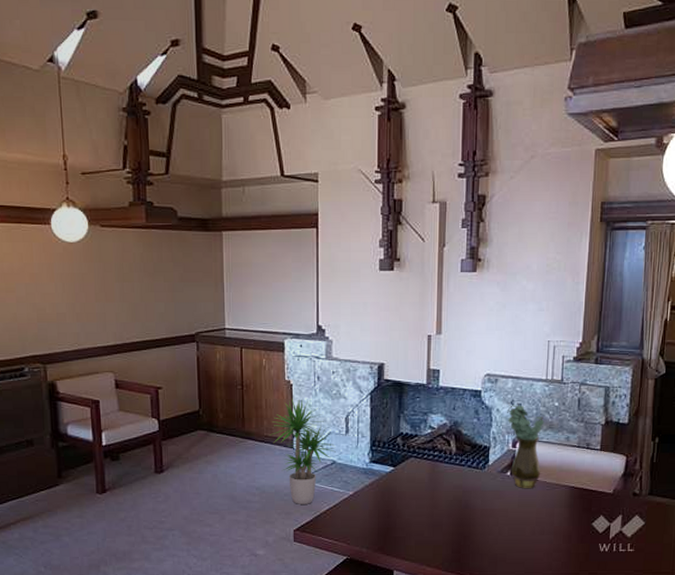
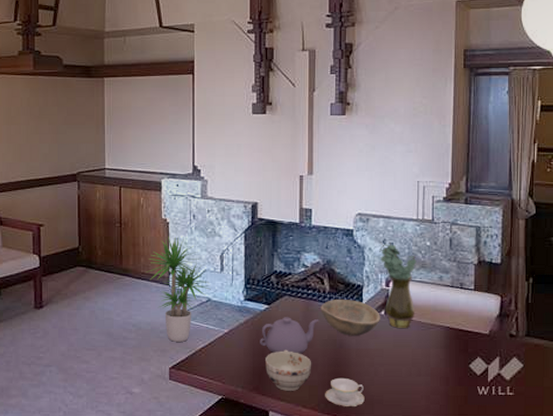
teapot: none [385,479,445,516] -> present [260,317,319,355]
teacup: none [390,510,436,551] -> present [266,349,311,391]
bowl: none [446,460,506,496] -> present [320,299,380,336]
teacup: none [449,537,488,565] -> present [325,377,365,406]

